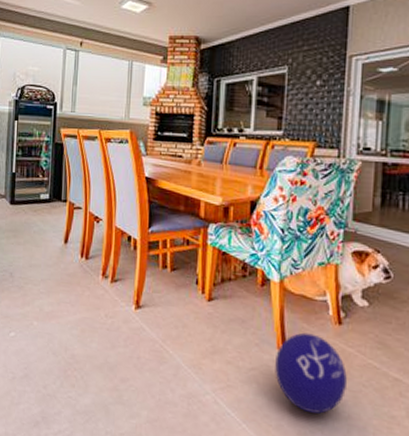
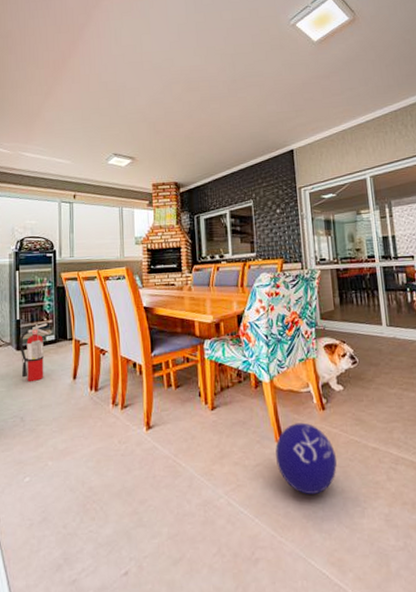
fire extinguisher: none [13,180,44,239] -> present [19,324,49,382]

